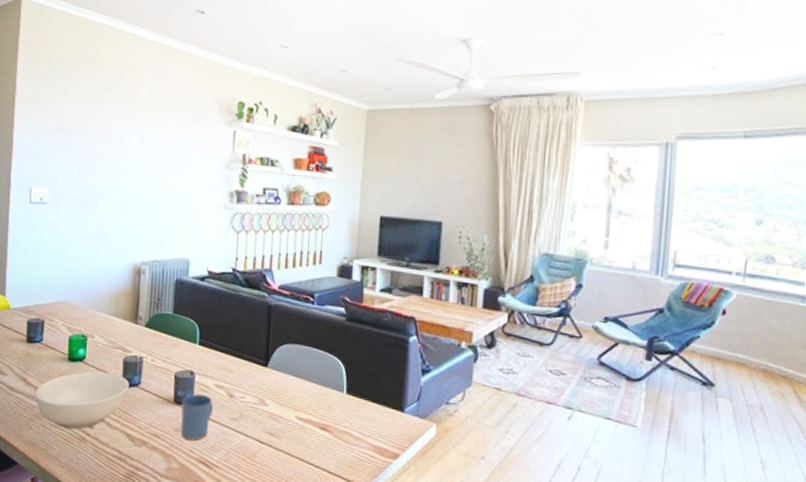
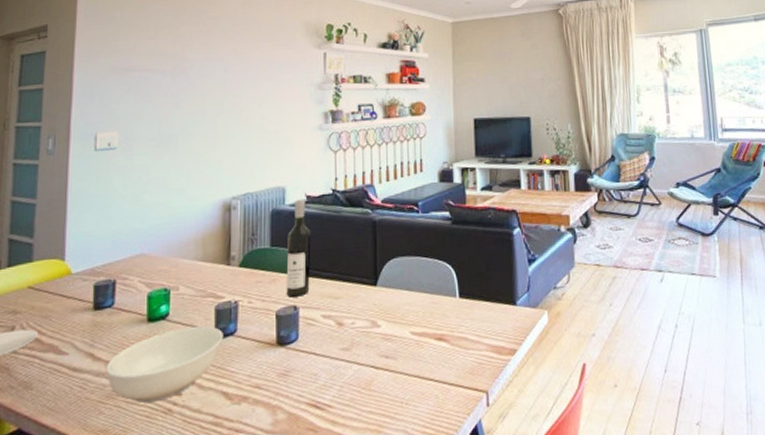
mug: present [180,394,213,441] -> none [286,329,321,383]
bottle: none [184,273,210,364] -> present [286,199,311,297]

